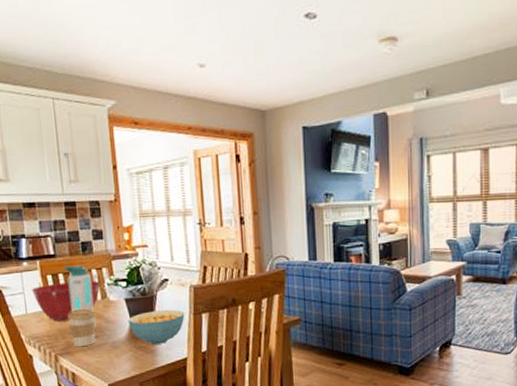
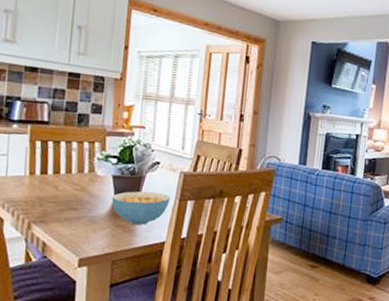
mixing bowl: present [31,281,101,322] -> none [16,150,91,190]
water bottle: present [62,265,97,328] -> none [54,134,82,200]
coffee cup: present [67,309,97,347] -> none [49,178,81,218]

